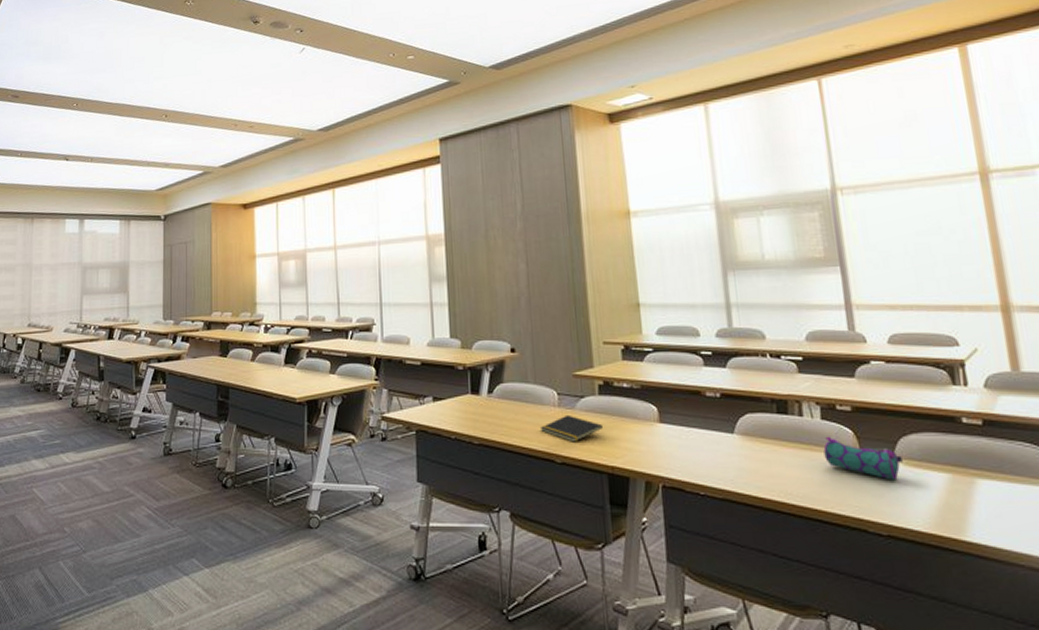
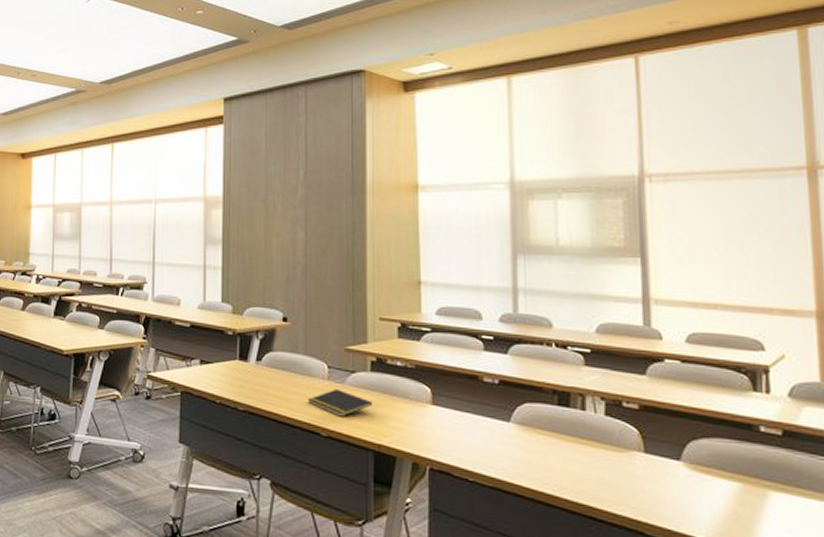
pencil case: present [823,436,903,480] -> none [605,433,690,485]

